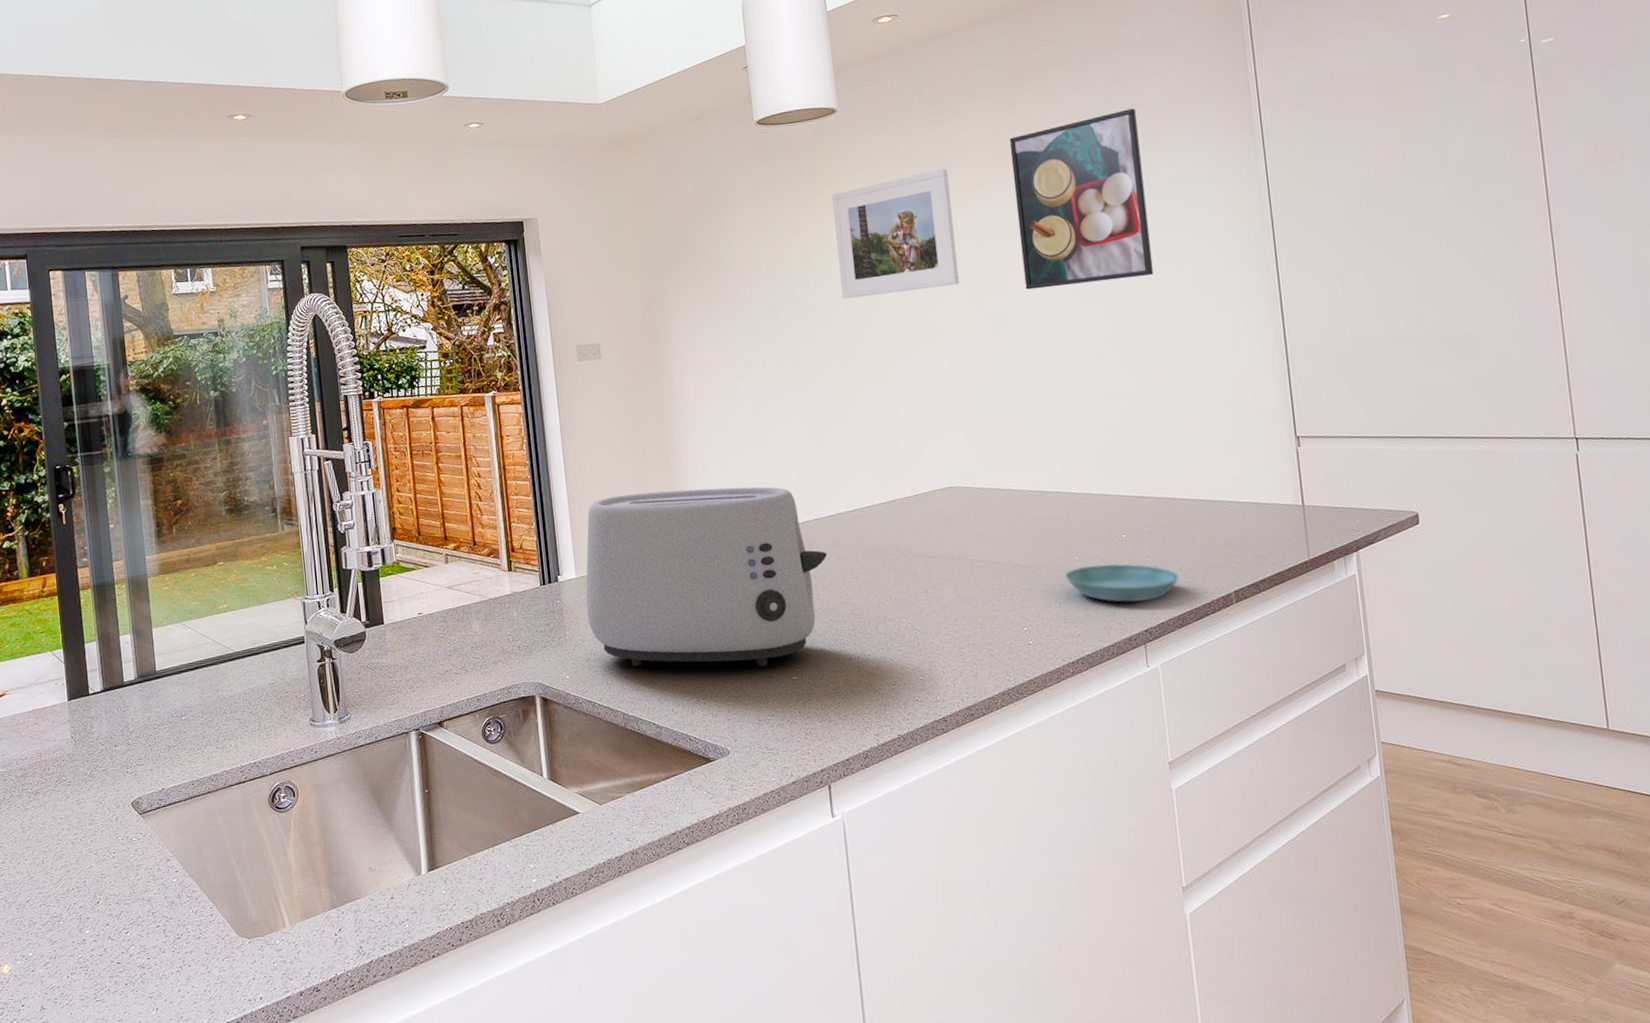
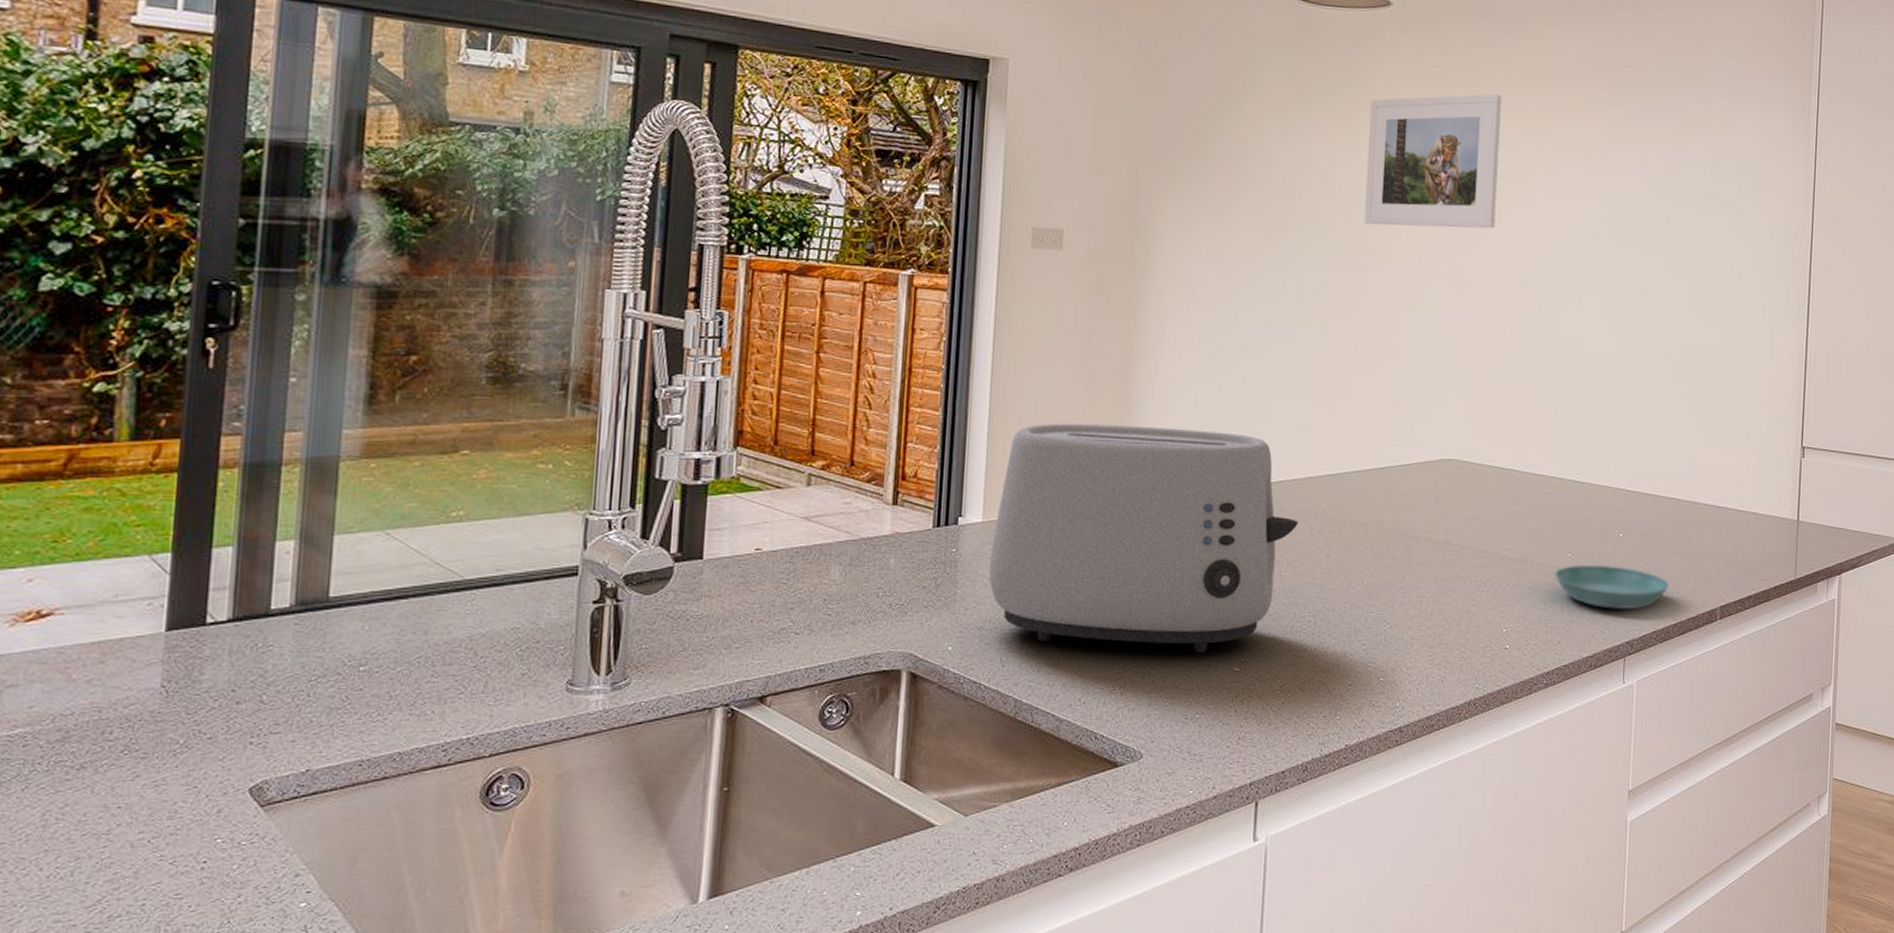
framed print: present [1009,108,1154,290] -> none [1563,68,1702,253]

